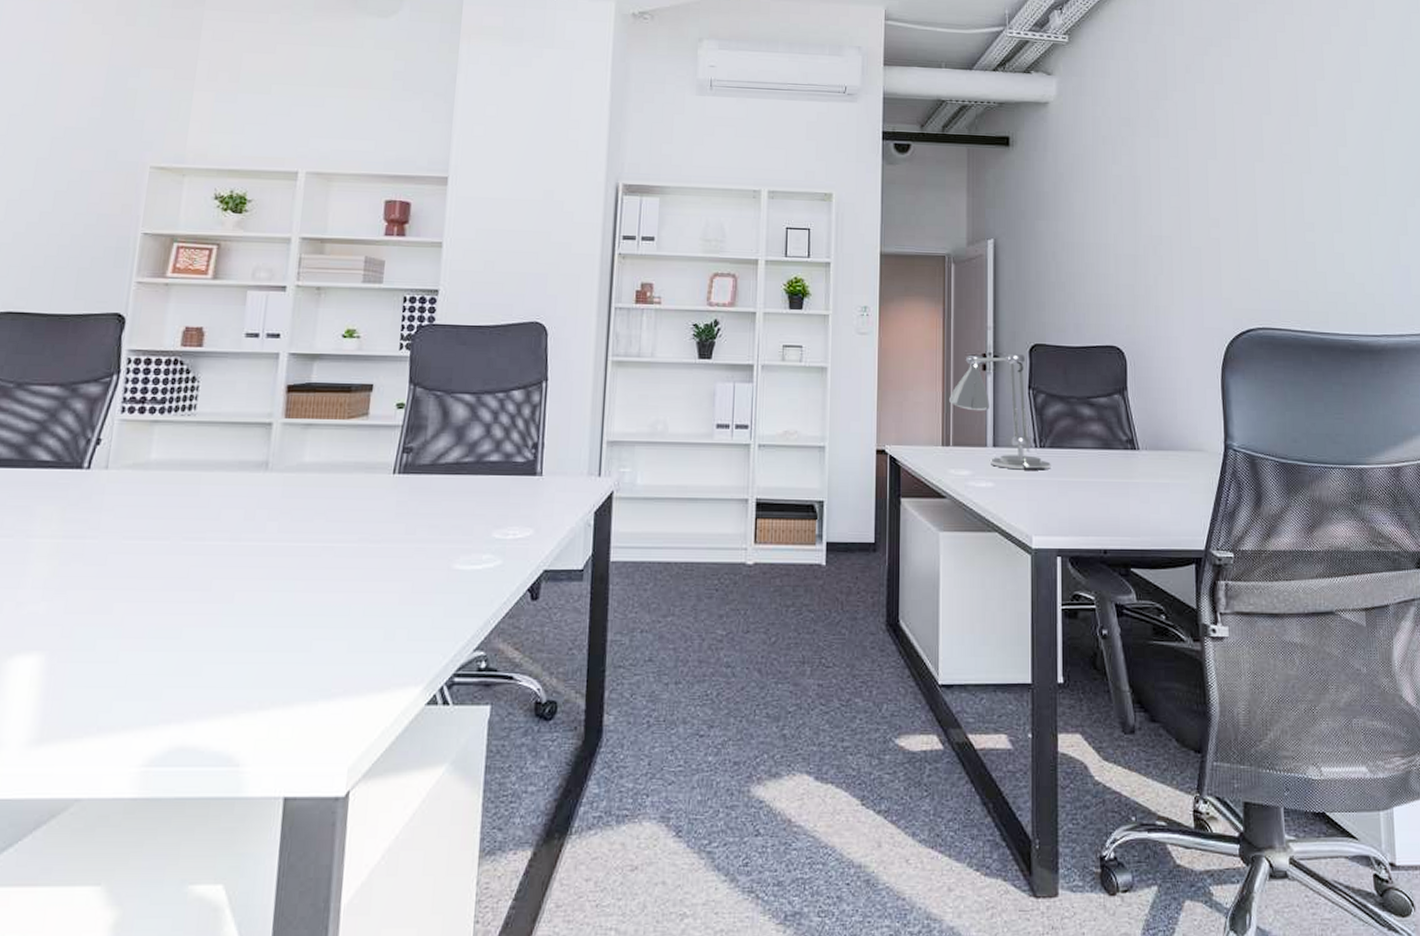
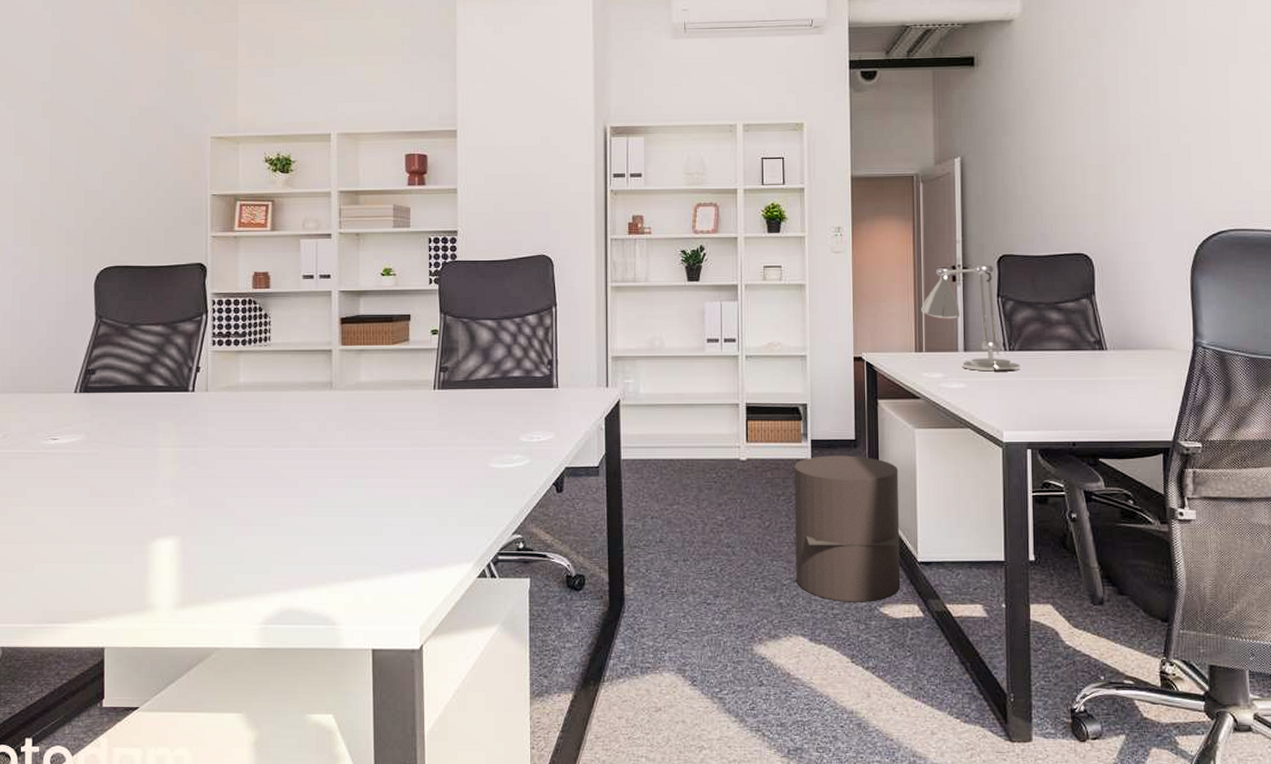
trash bin: none [803,560,921,733] -> present [794,455,901,602]

